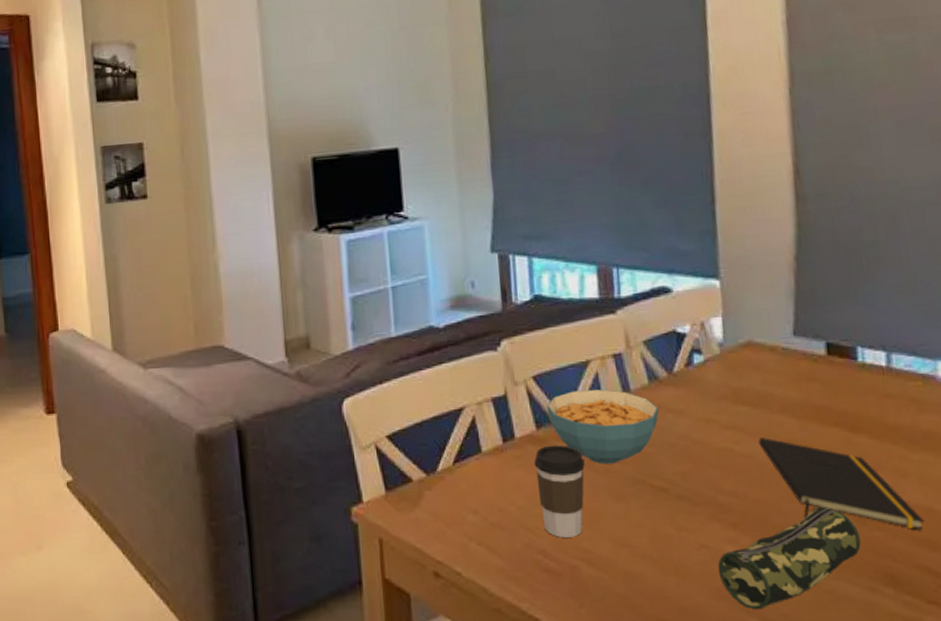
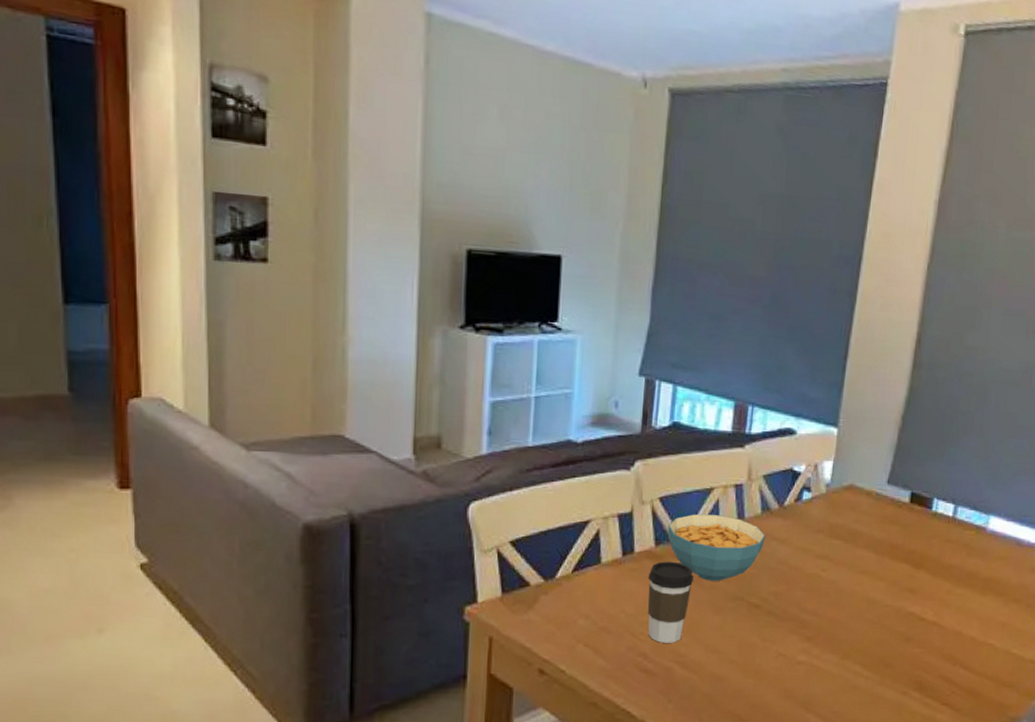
pencil case: present [717,507,861,610] -> none [789,627,904,708]
notepad: present [758,437,924,531] -> none [842,567,953,649]

